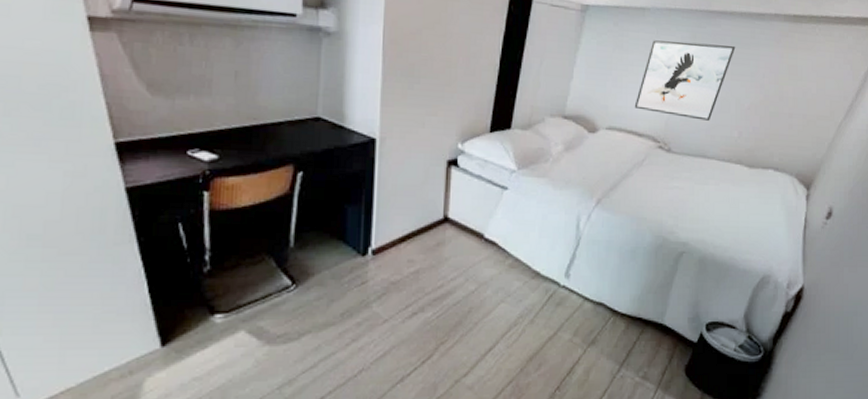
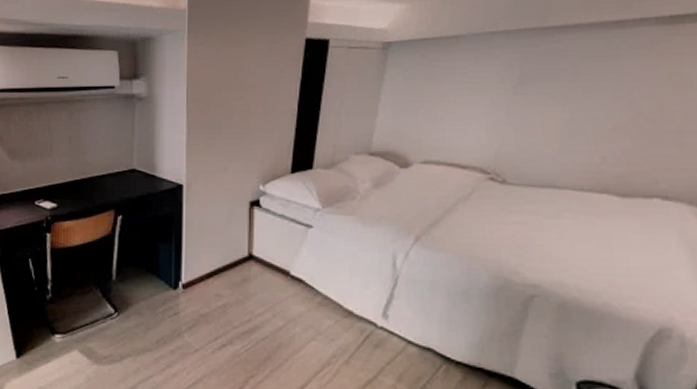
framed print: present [634,40,736,121] -> none [454,60,586,146]

